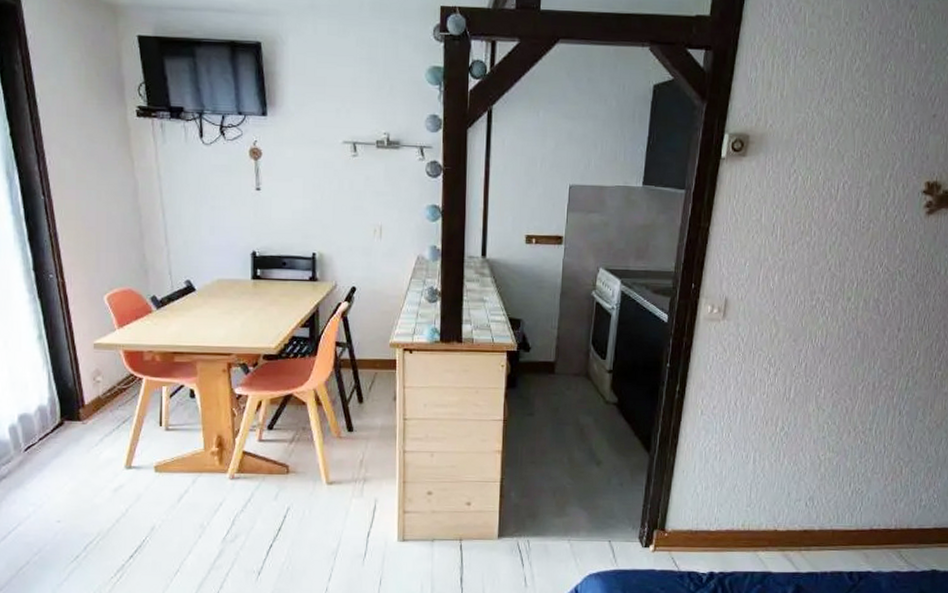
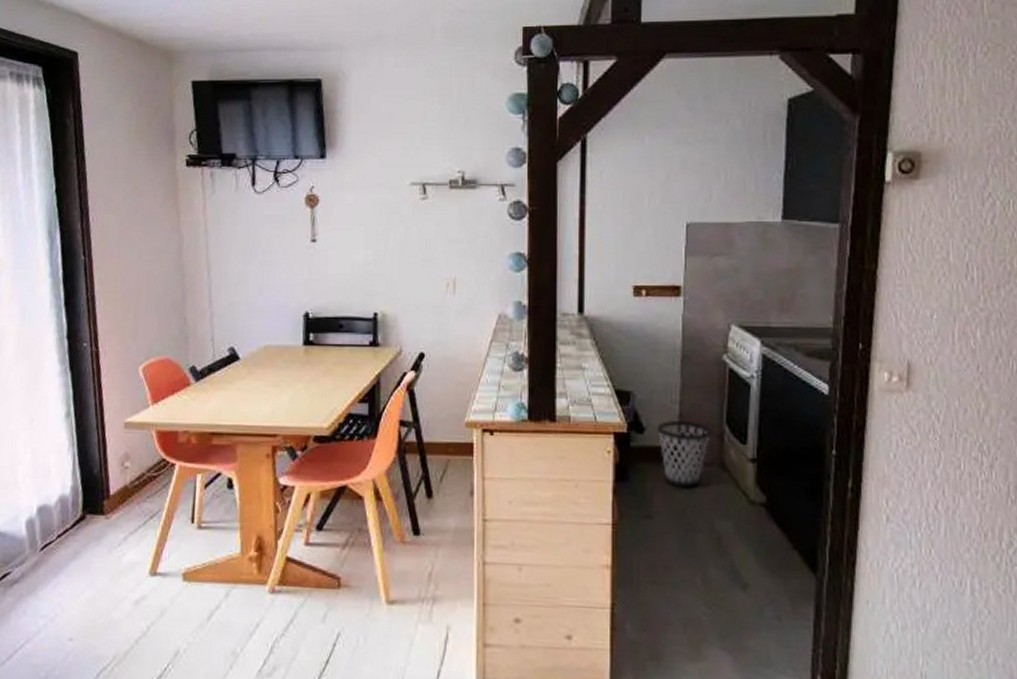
wastebasket: none [540,342,581,393] -> present [658,421,713,489]

